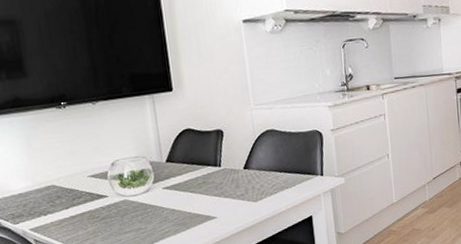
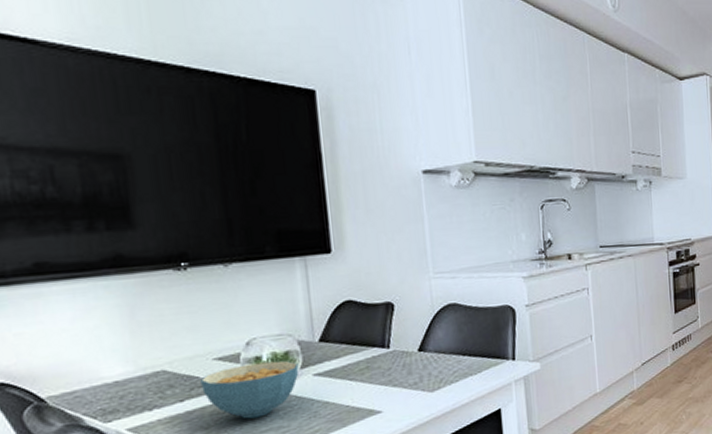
cereal bowl: none [80,177,152,223] -> present [201,361,299,419]

